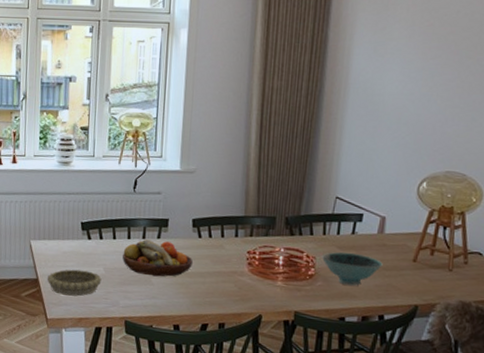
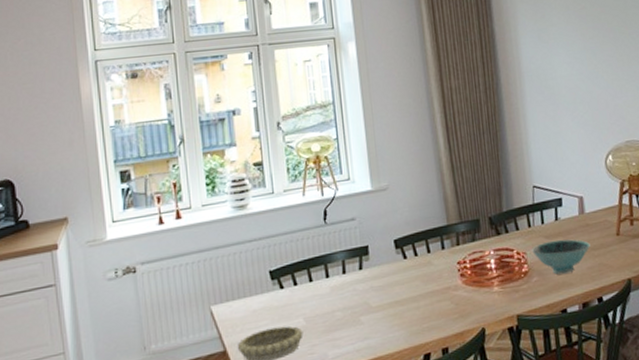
fruit bowl: present [123,239,193,277] -> none [323,270,402,315]

